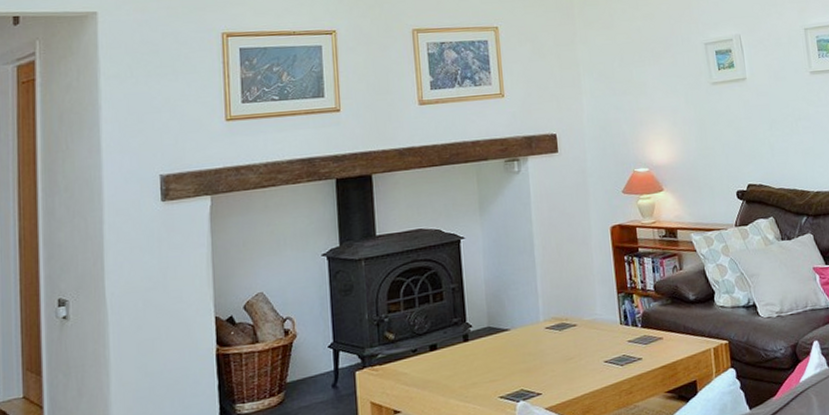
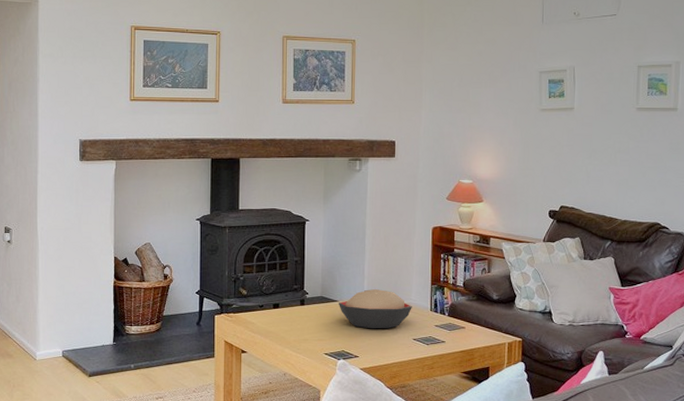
decorative bowl: none [511,307,599,358] -> present [339,288,412,329]

